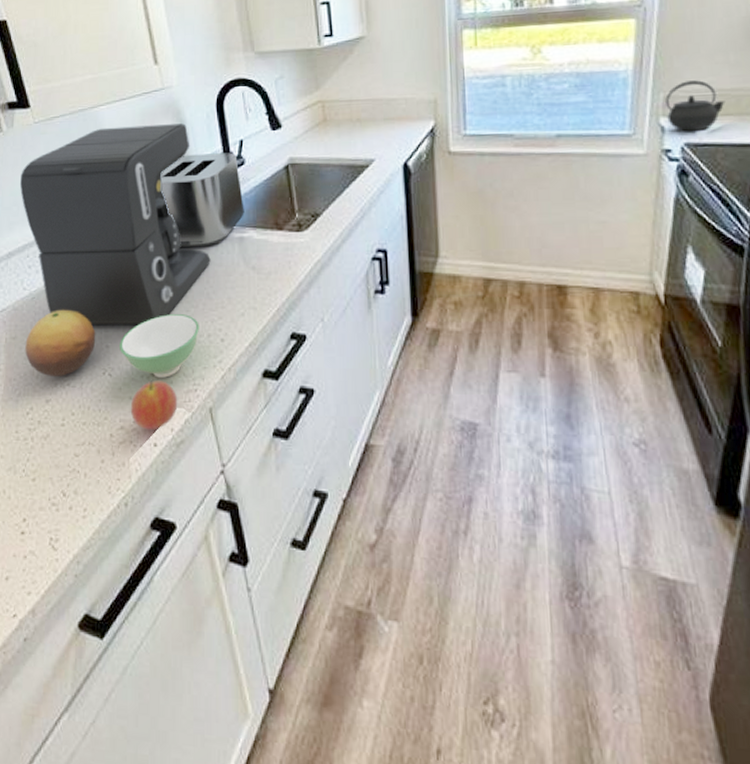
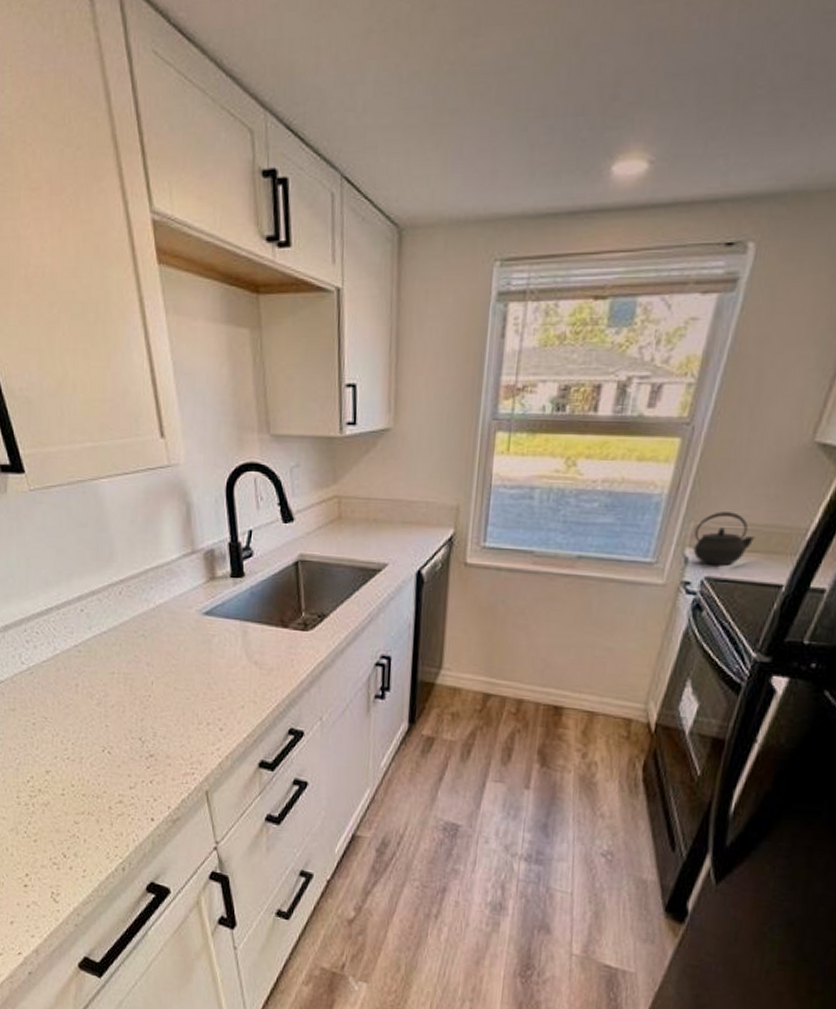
coffee maker: present [20,123,211,324] -> none [16,503,213,707]
fruit: present [25,309,96,378] -> none [24,686,96,751]
bowl: present [119,313,199,378] -> none [119,700,199,760]
fruit: present [130,380,178,431] -> none [128,761,176,807]
toaster: present [161,153,244,248] -> none [165,540,250,638]

